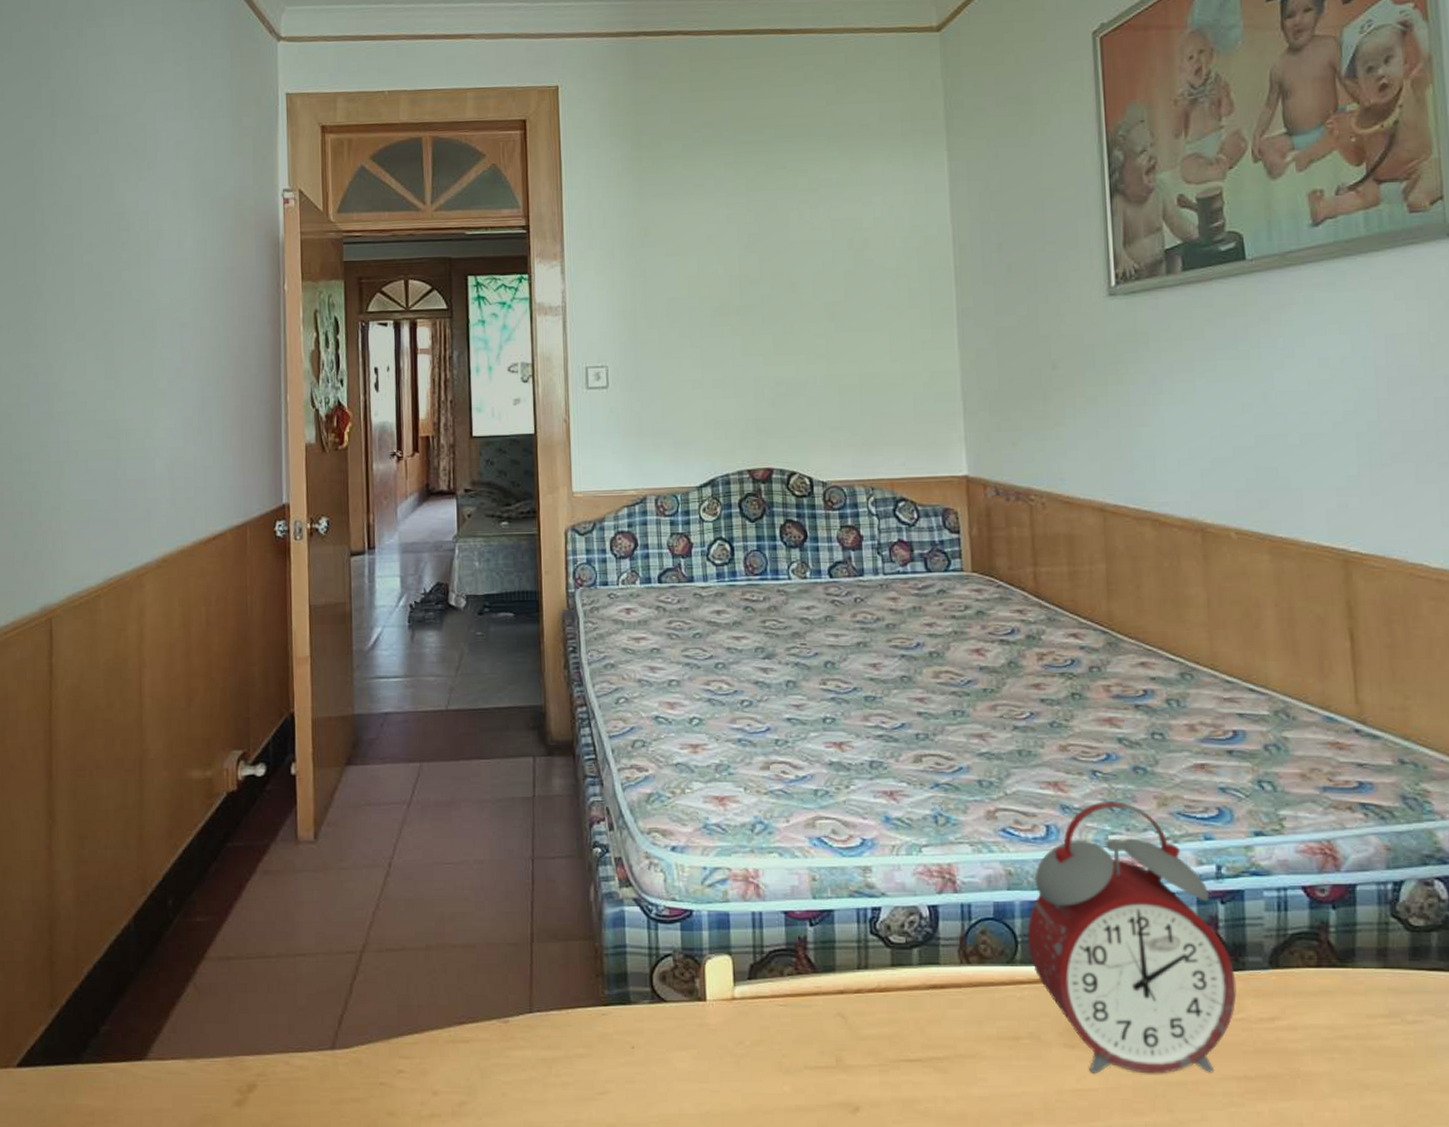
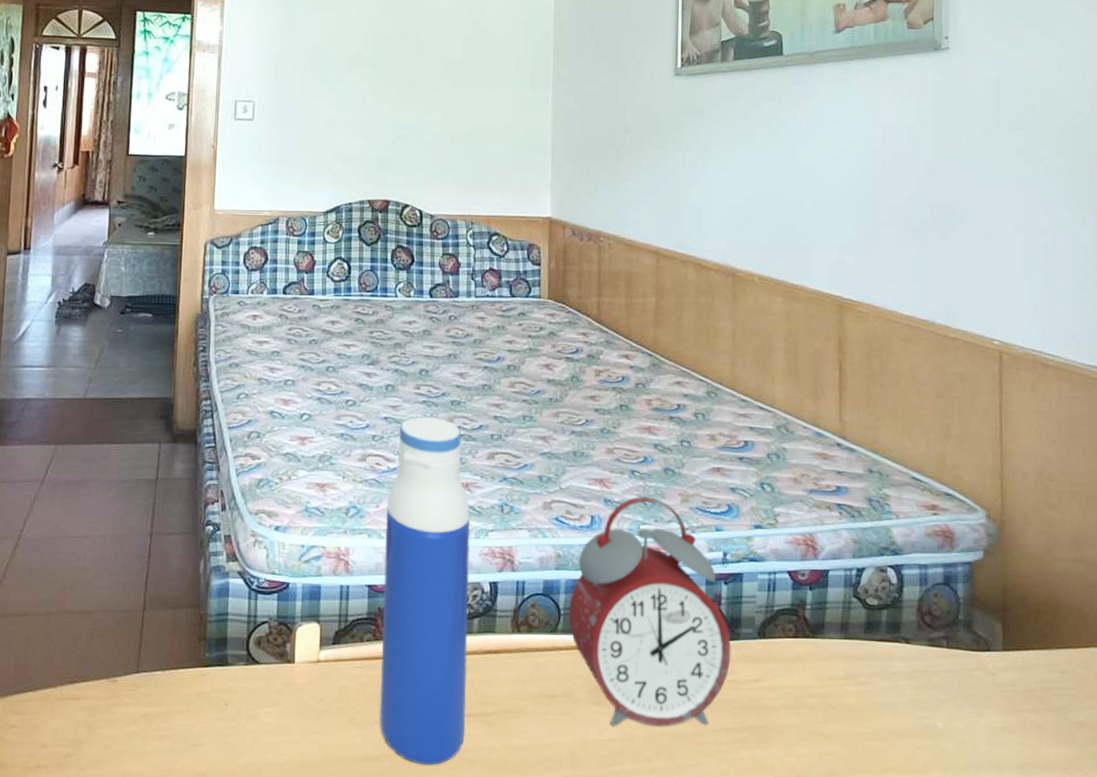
water bottle: none [797,715,913,1118] -> present [379,416,471,765]

